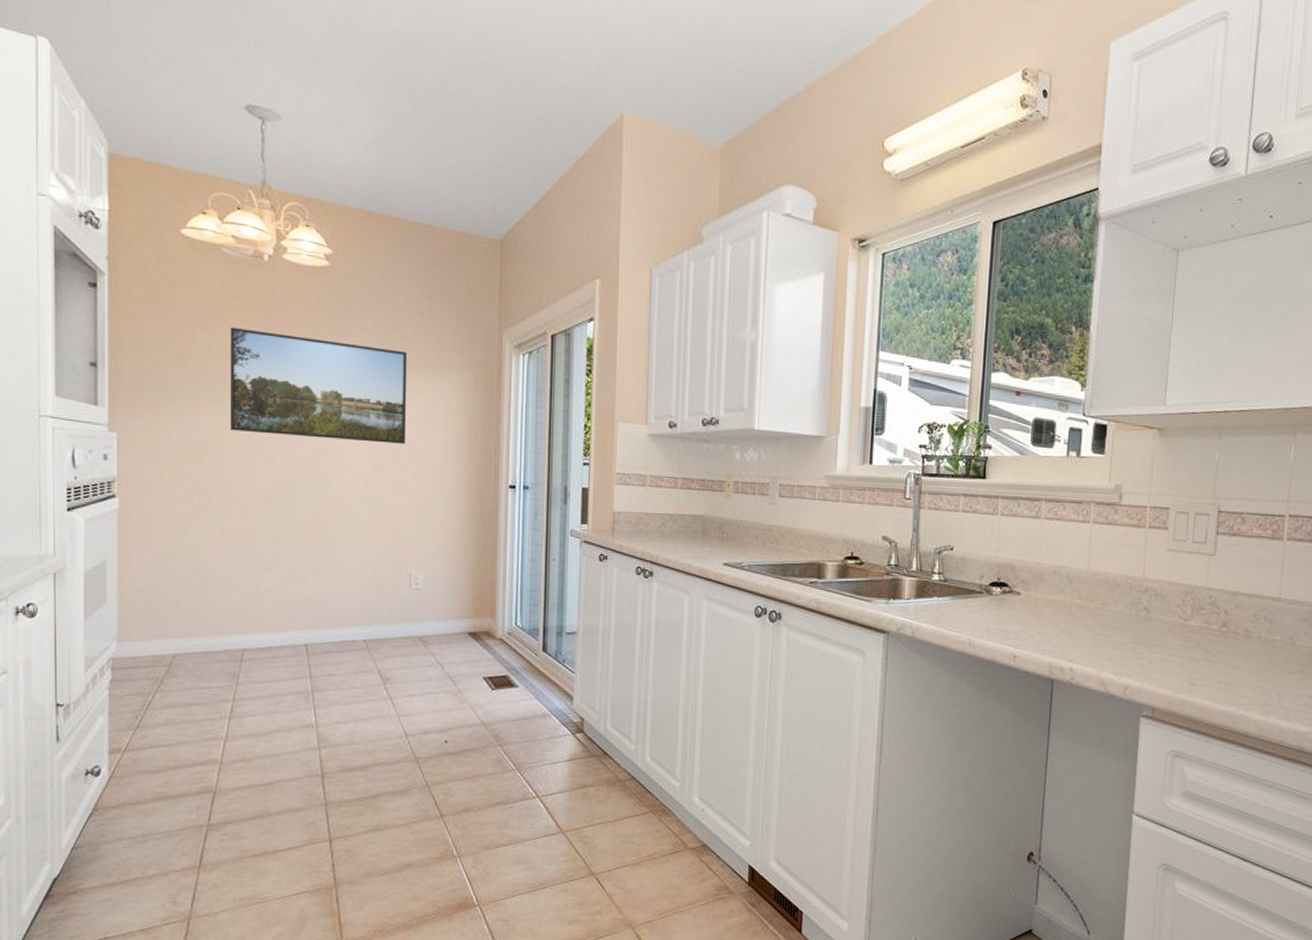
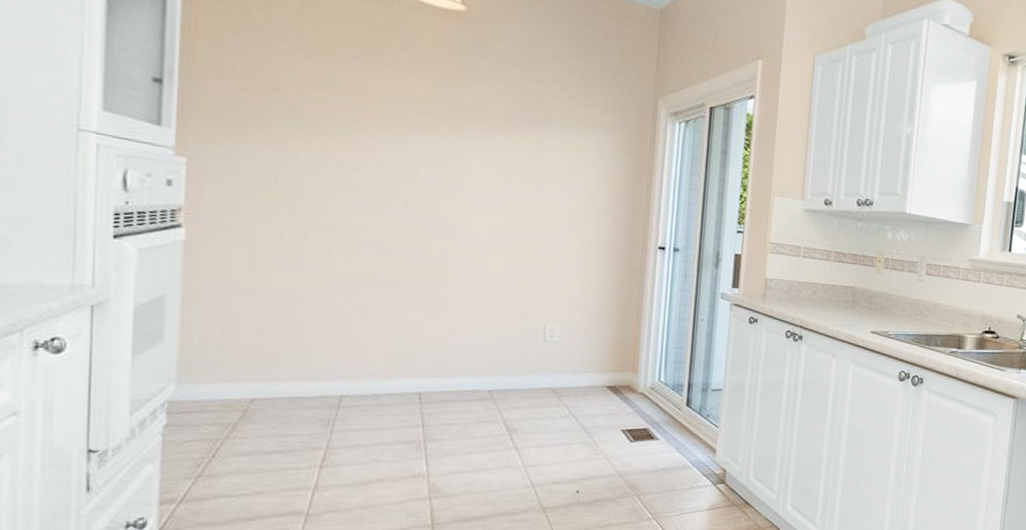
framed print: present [229,326,407,444] -> none [336,59,551,198]

